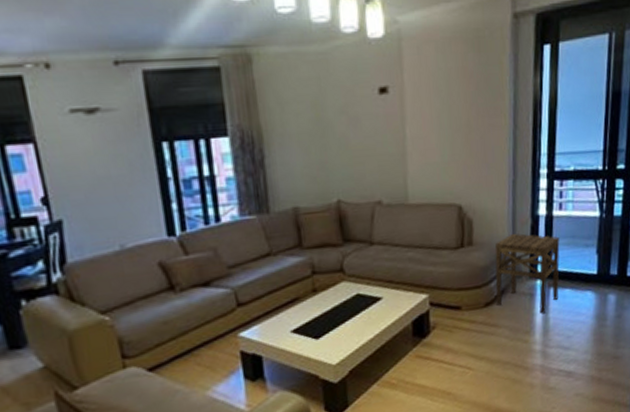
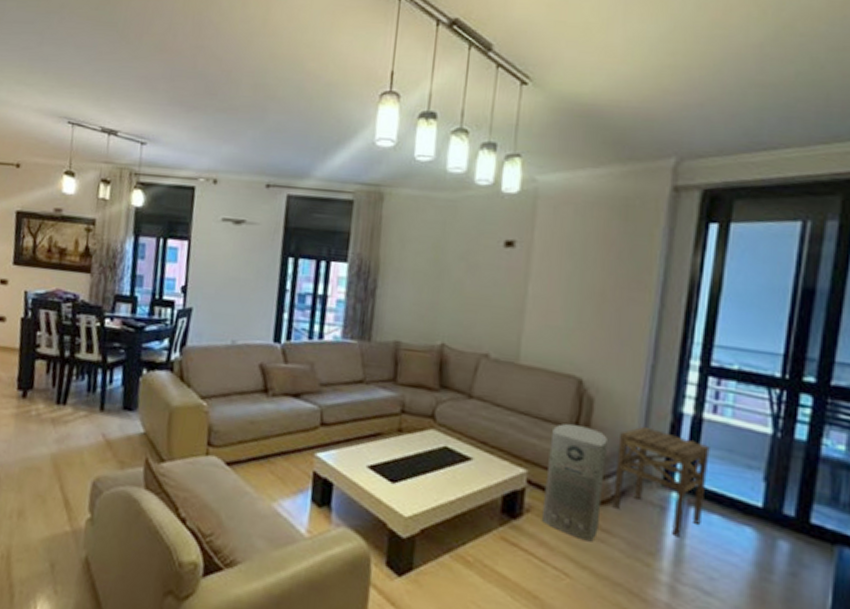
air purifier: none [443,245,488,338] -> present [541,423,608,542]

